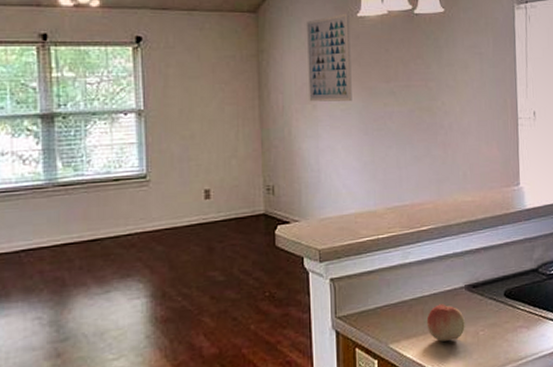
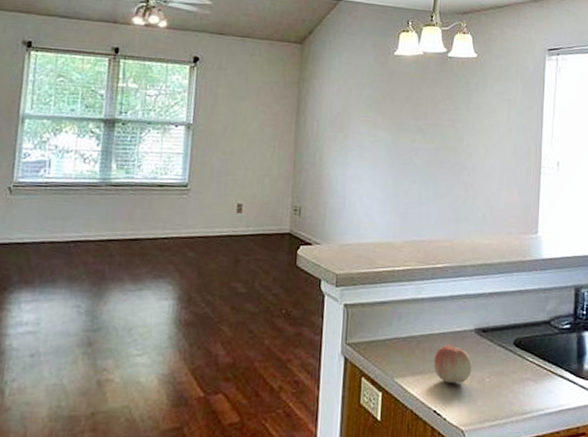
wall art: present [307,13,352,102] -> none [342,51,387,135]

